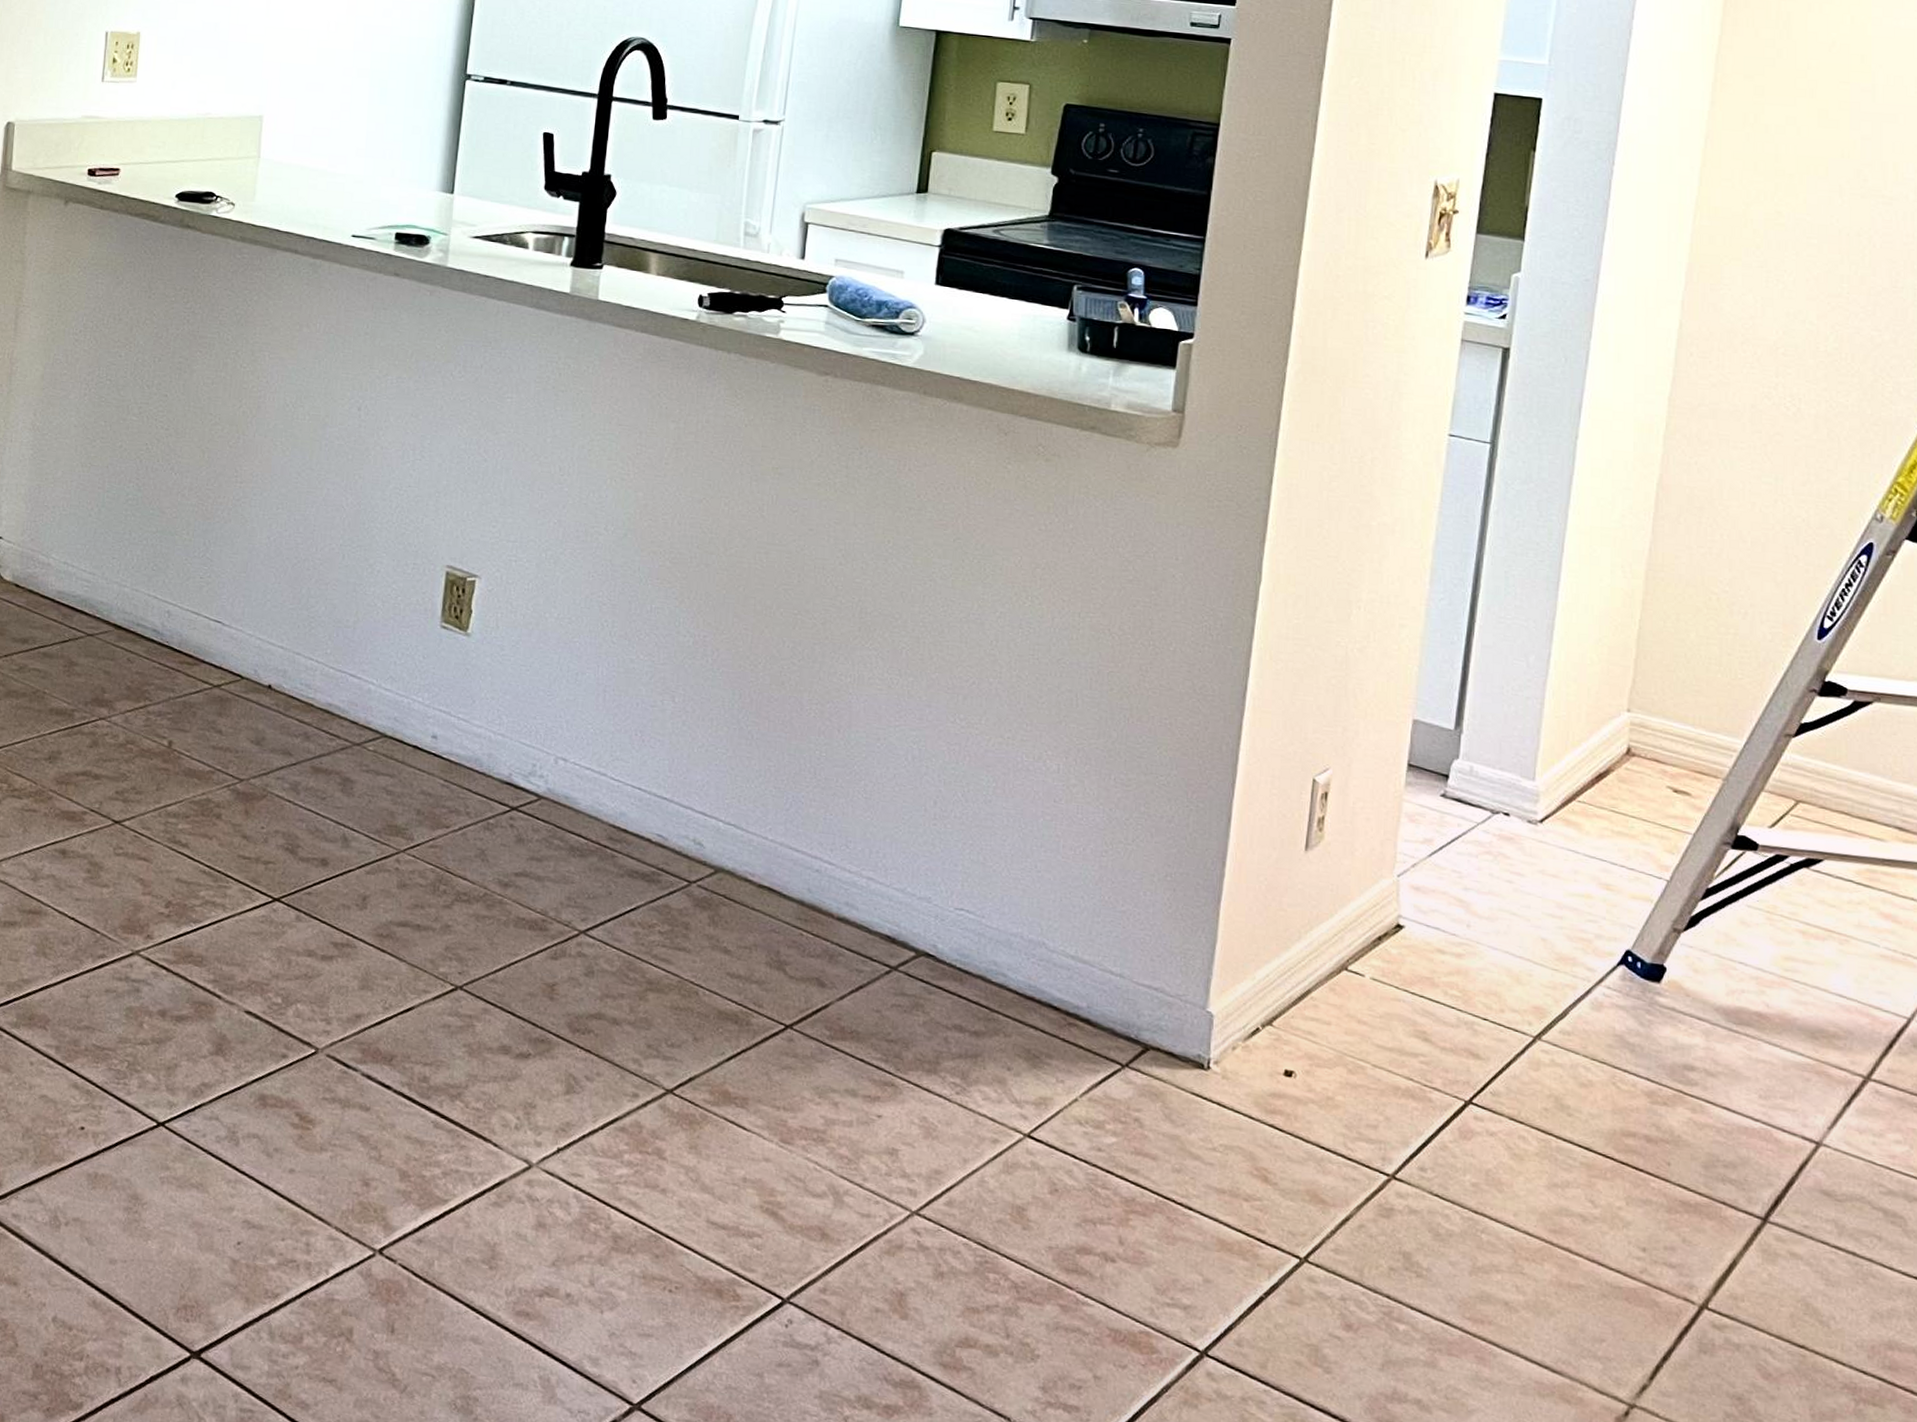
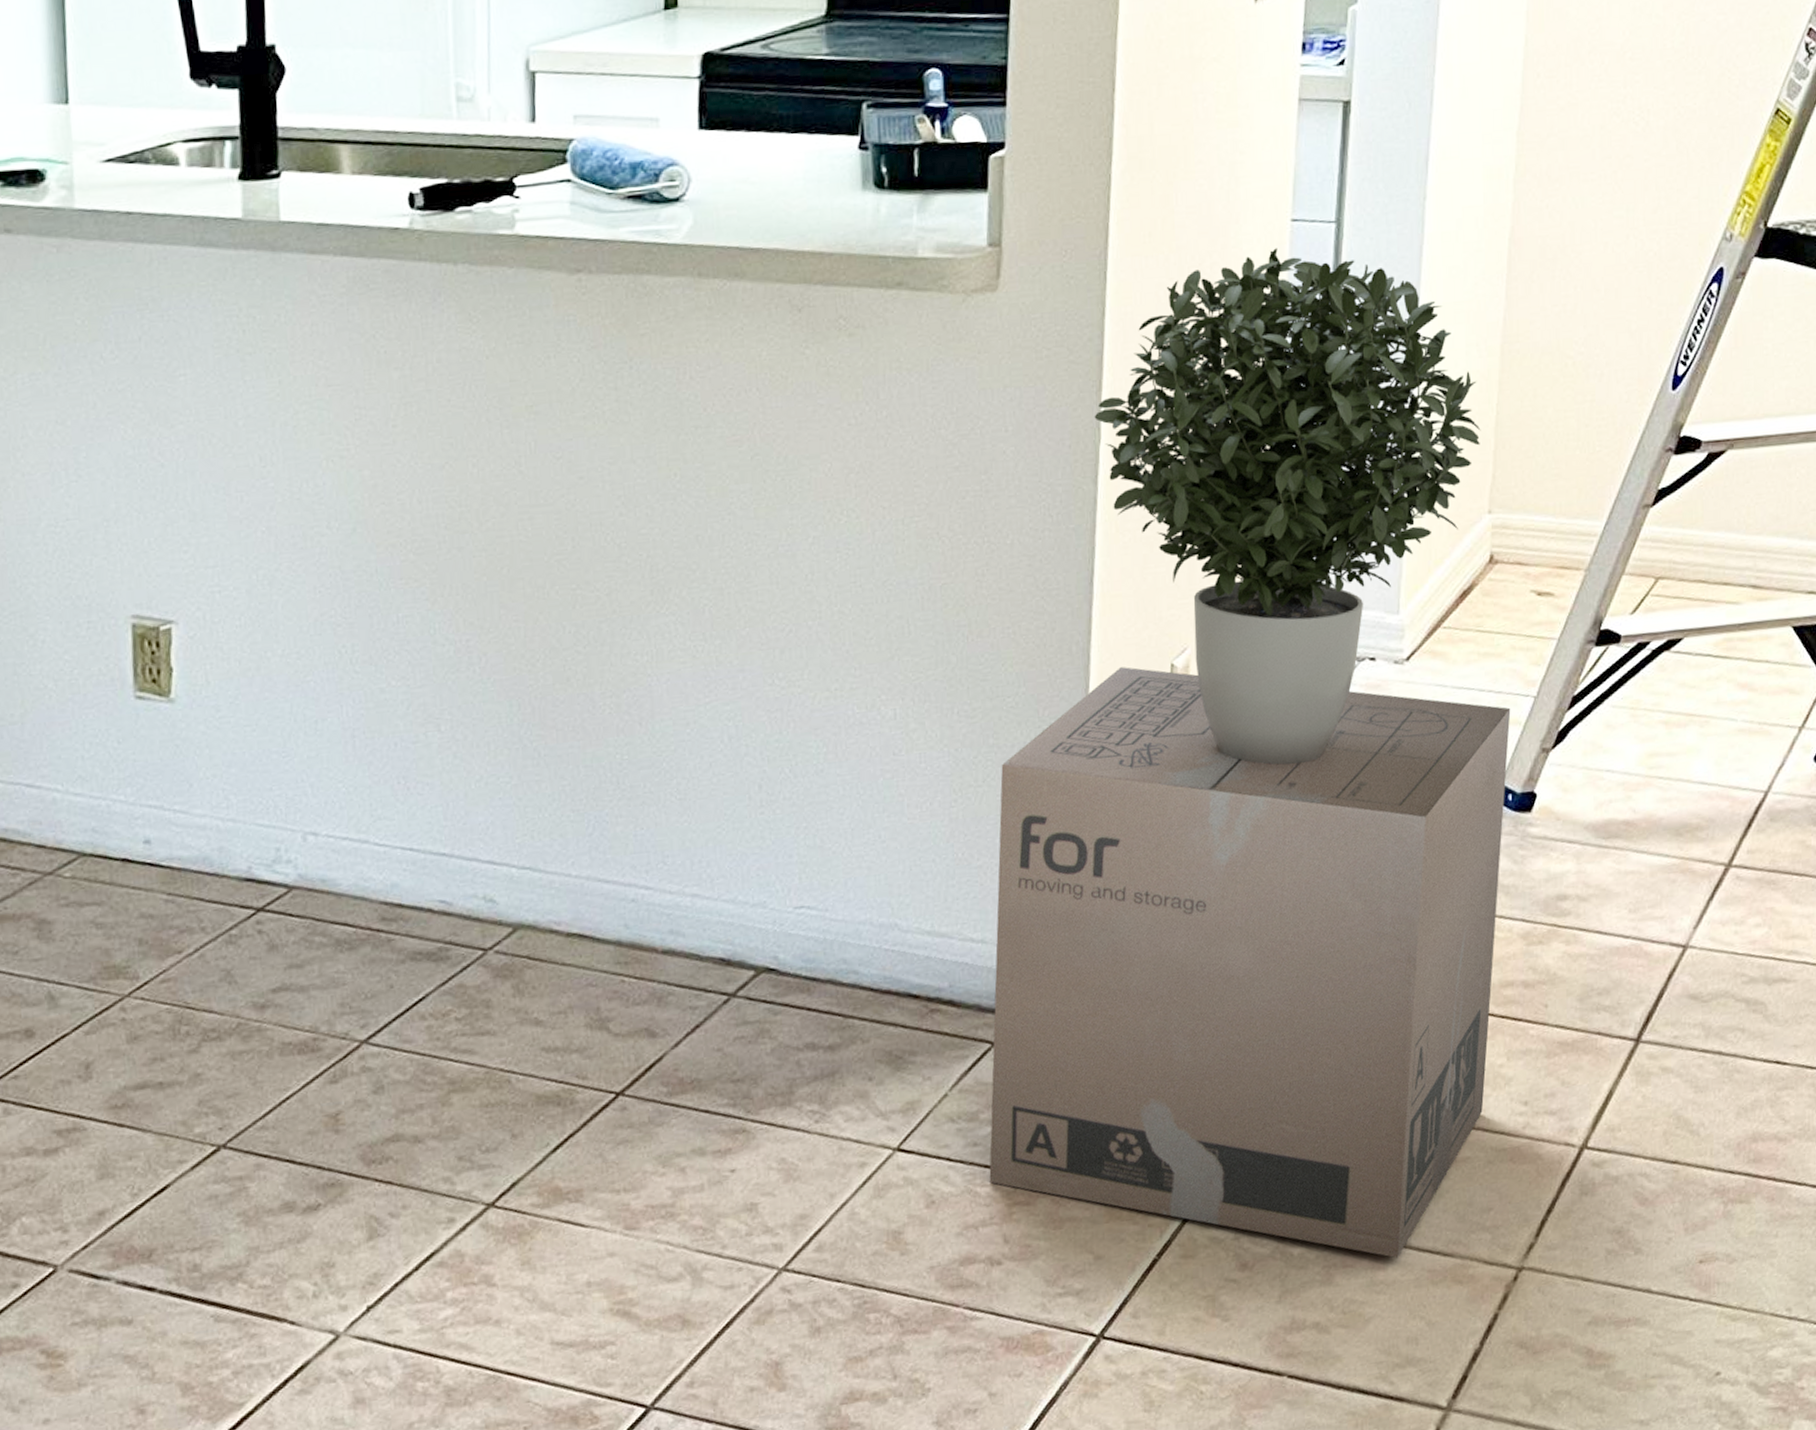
cardboard box: none [1110,772,1643,1361] -> present [989,667,1511,1259]
potted plant: none [1256,455,1623,891] -> present [1094,248,1481,765]

